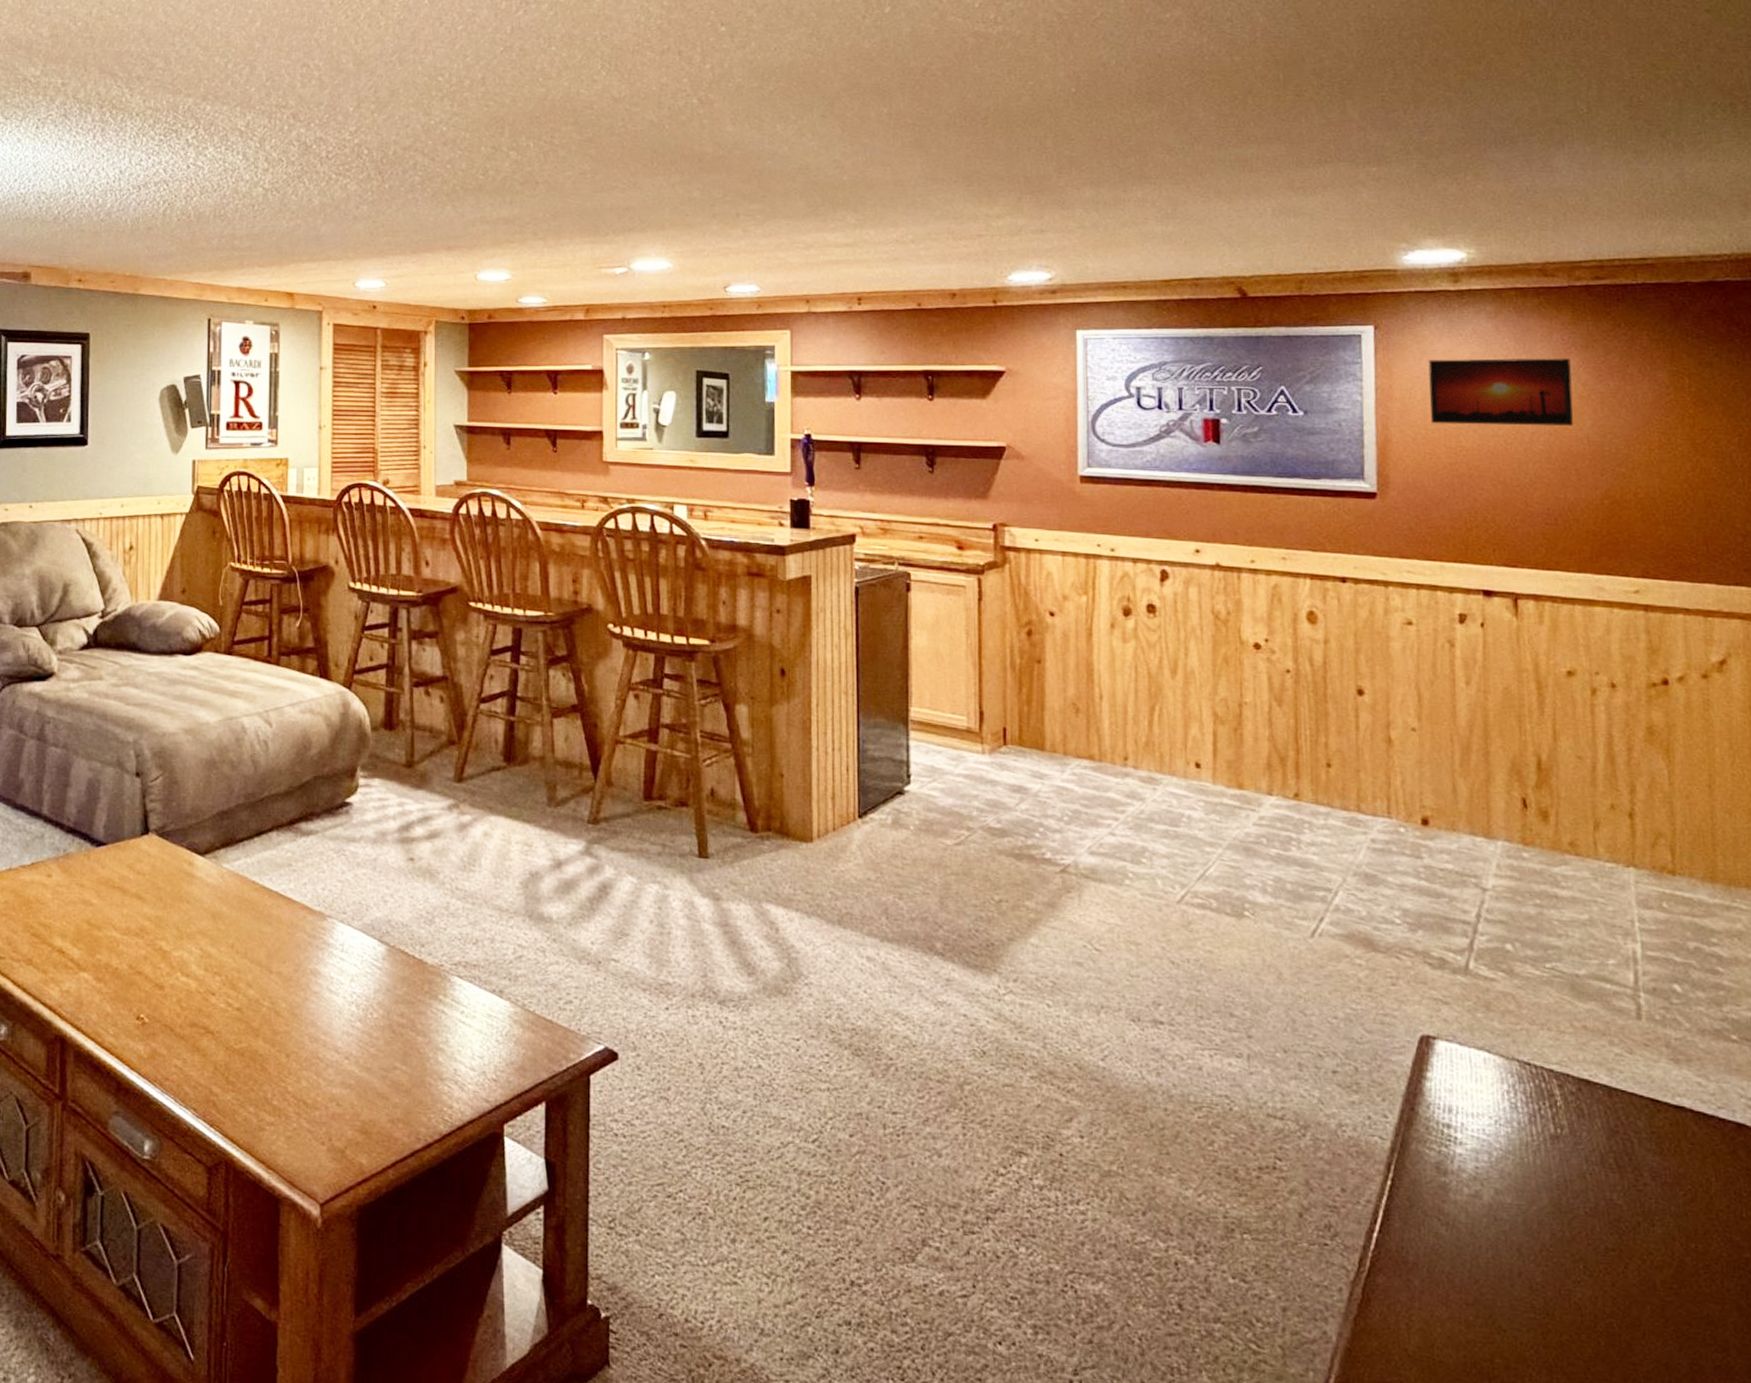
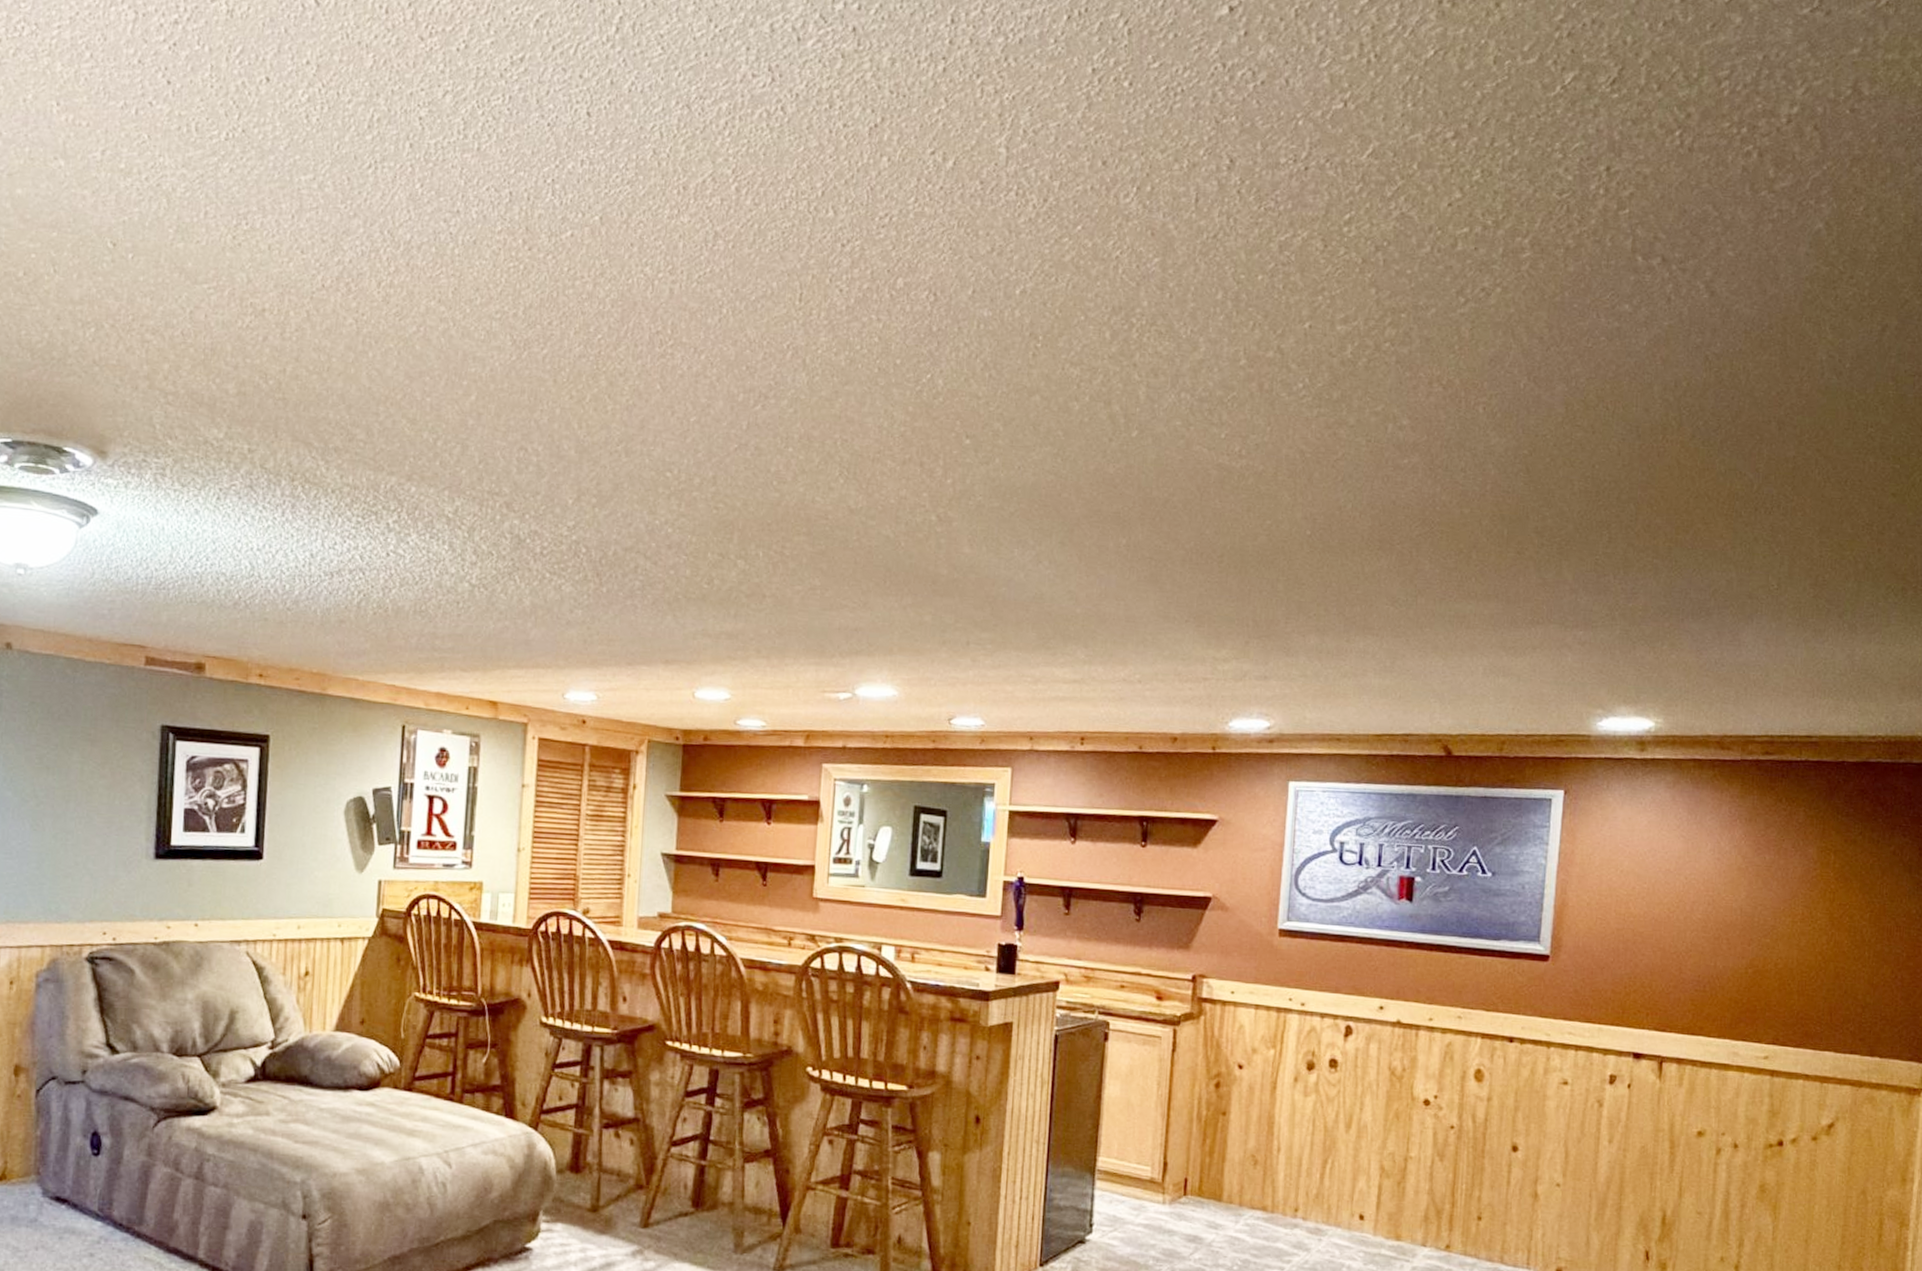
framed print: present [1428,358,1574,426] -> none [1605,826,1734,896]

